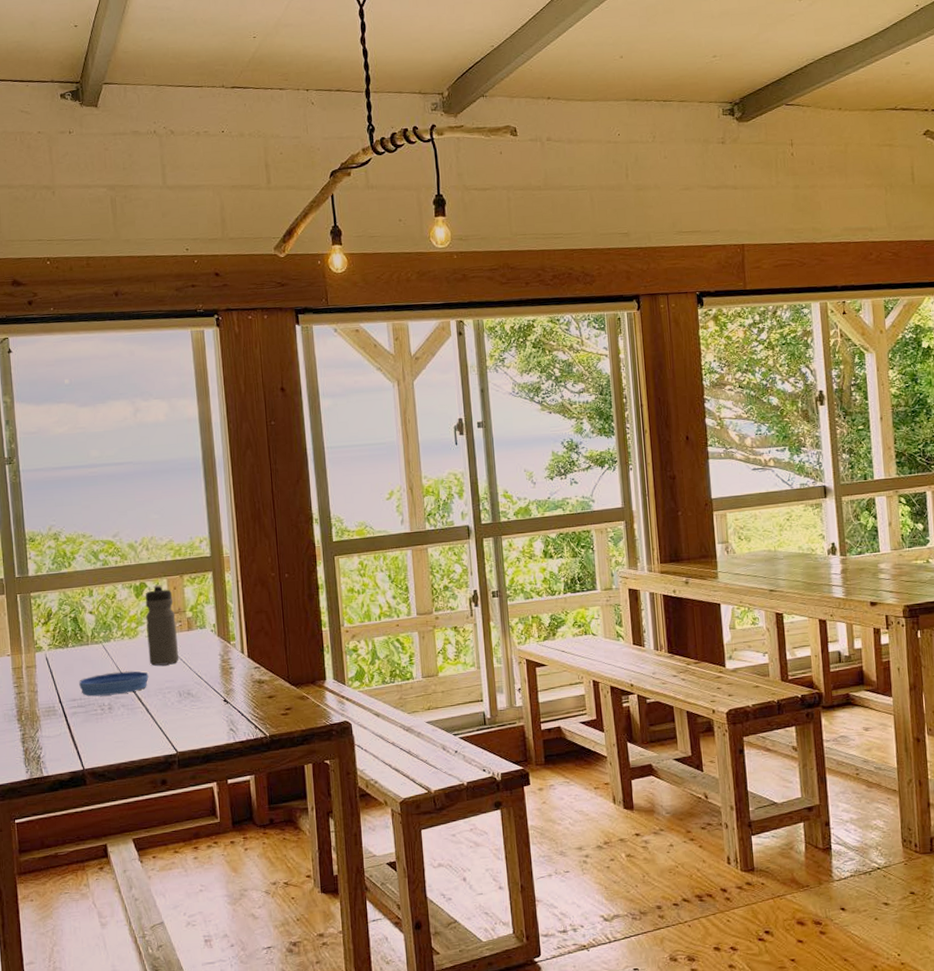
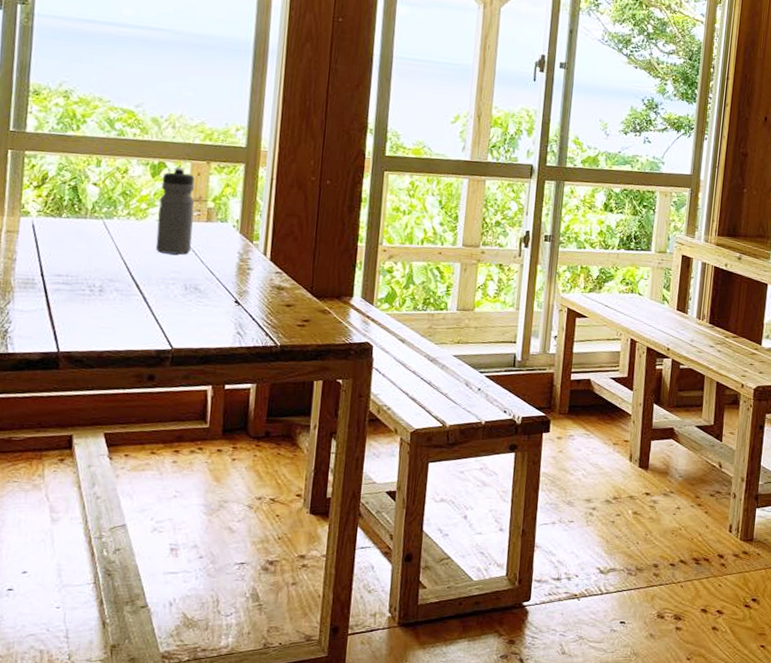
bowl: present [79,671,149,697] -> none [68,252,153,278]

